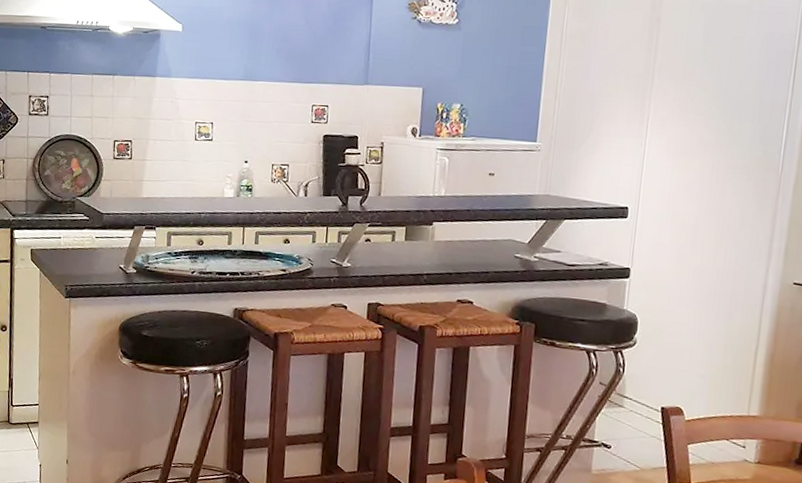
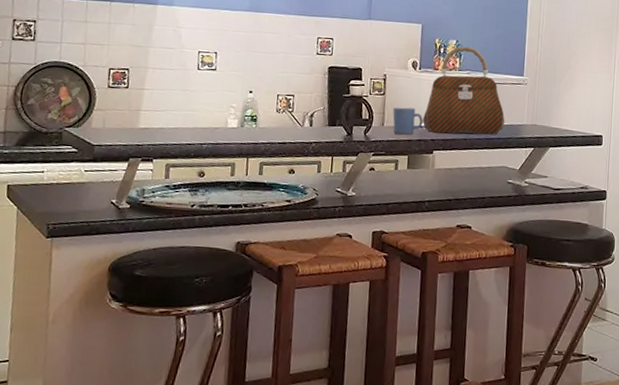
mug: none [390,176,423,207] -> present [393,107,423,136]
handbag: none [422,110,514,206] -> present [423,46,505,135]

